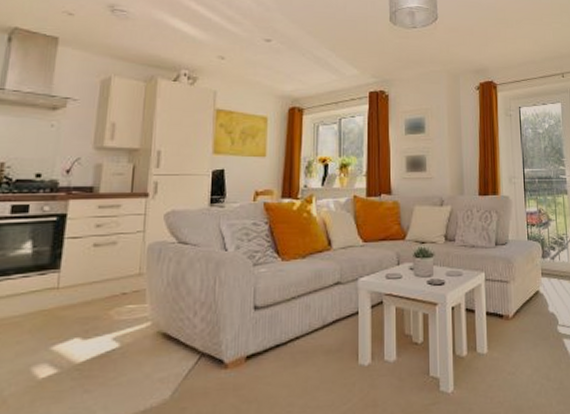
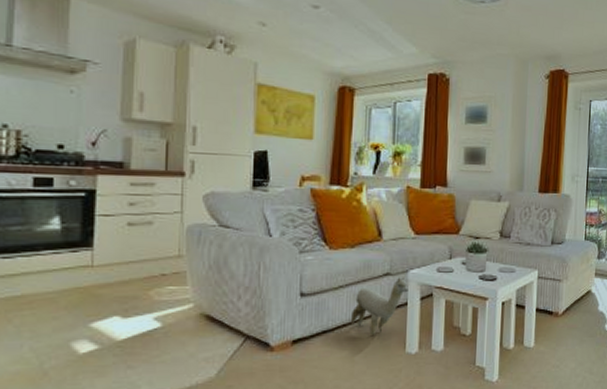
plush toy: none [303,285,359,349] -> present [350,277,408,337]

